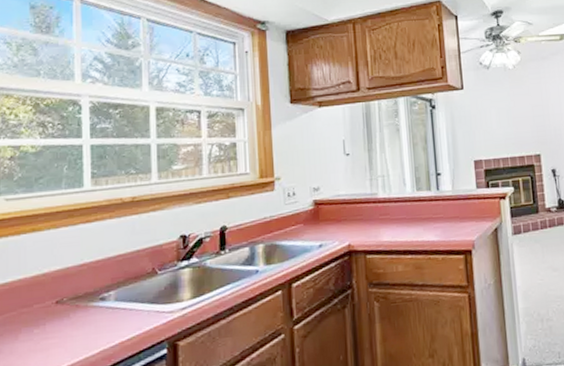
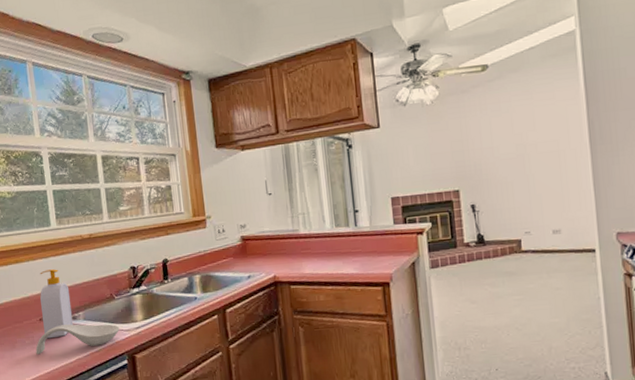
spoon rest: none [46,305,161,348] -> present [35,324,120,355]
soap bottle: none [60,239,101,327] -> present [40,269,74,339]

